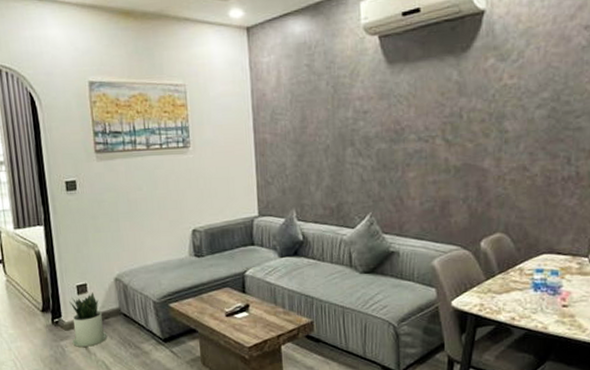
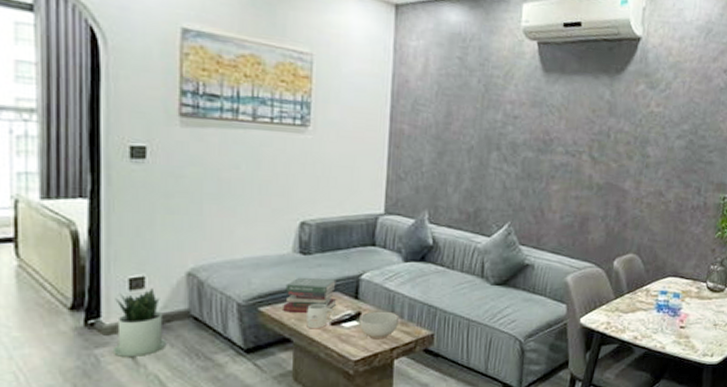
books: none [187,276,229,308] -> present [283,277,337,314]
mug: none [206,298,229,321] -> present [306,303,335,329]
bowl: none [248,302,282,328] -> present [359,311,400,340]

